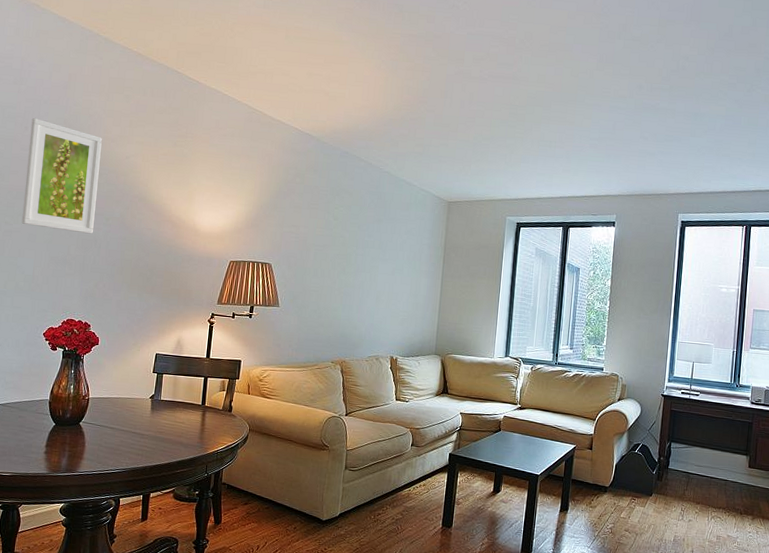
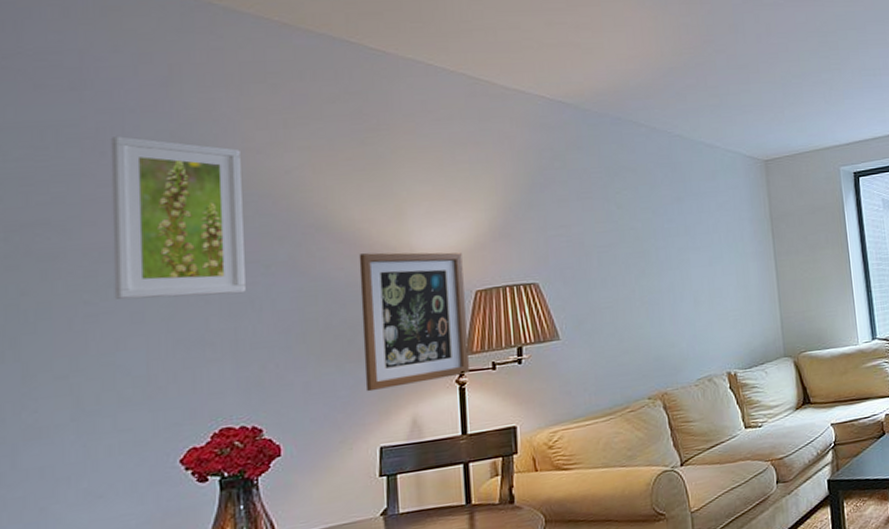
wall art: none [153,221,225,317] -> present [359,252,469,392]

